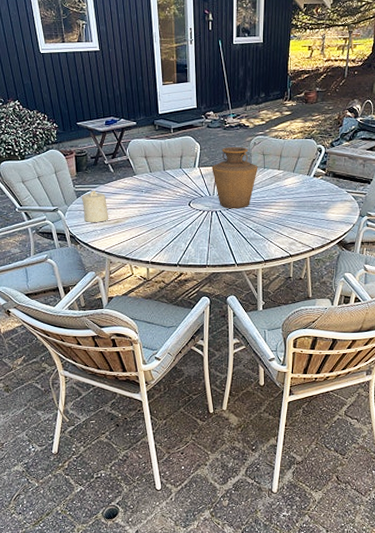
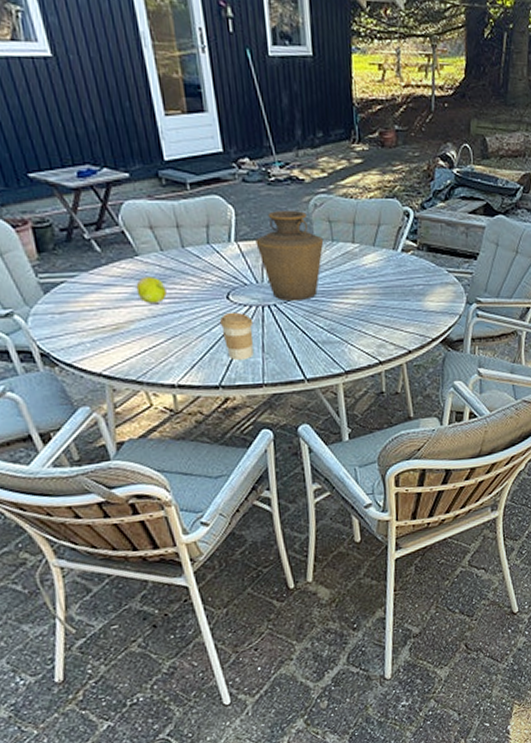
candle: present [81,191,108,222] -> none [51,282,101,331]
fruit: none [132,189,151,207] -> present [136,276,167,305]
coffee cup: none [182,214,205,248] -> present [219,312,254,361]

